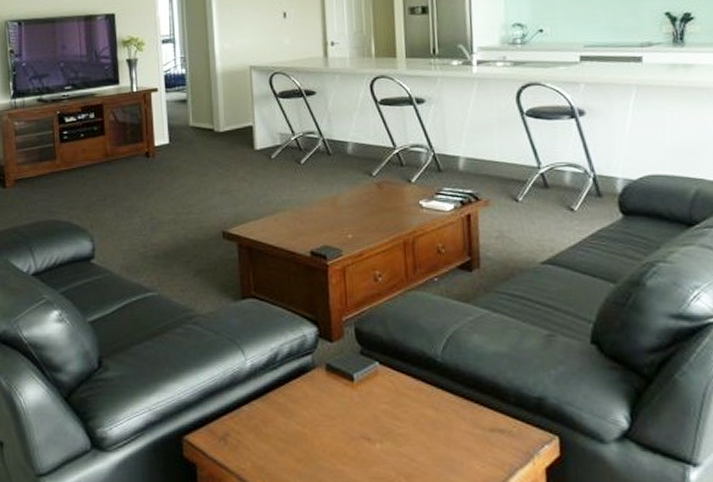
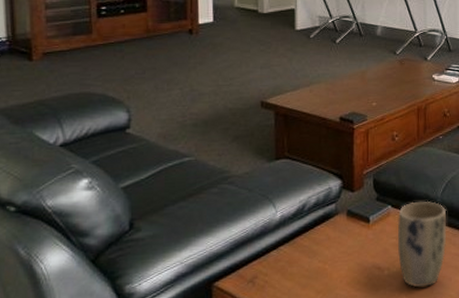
plant pot: none [387,359,453,471] -> present [397,200,447,288]

